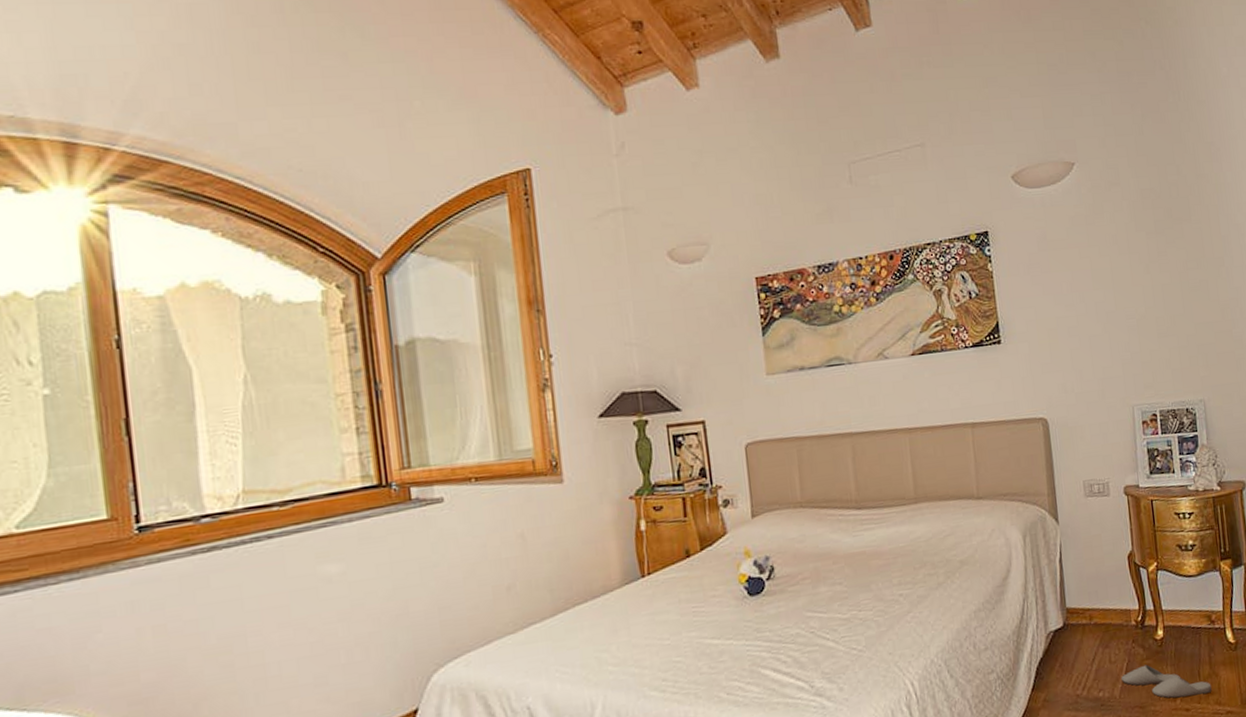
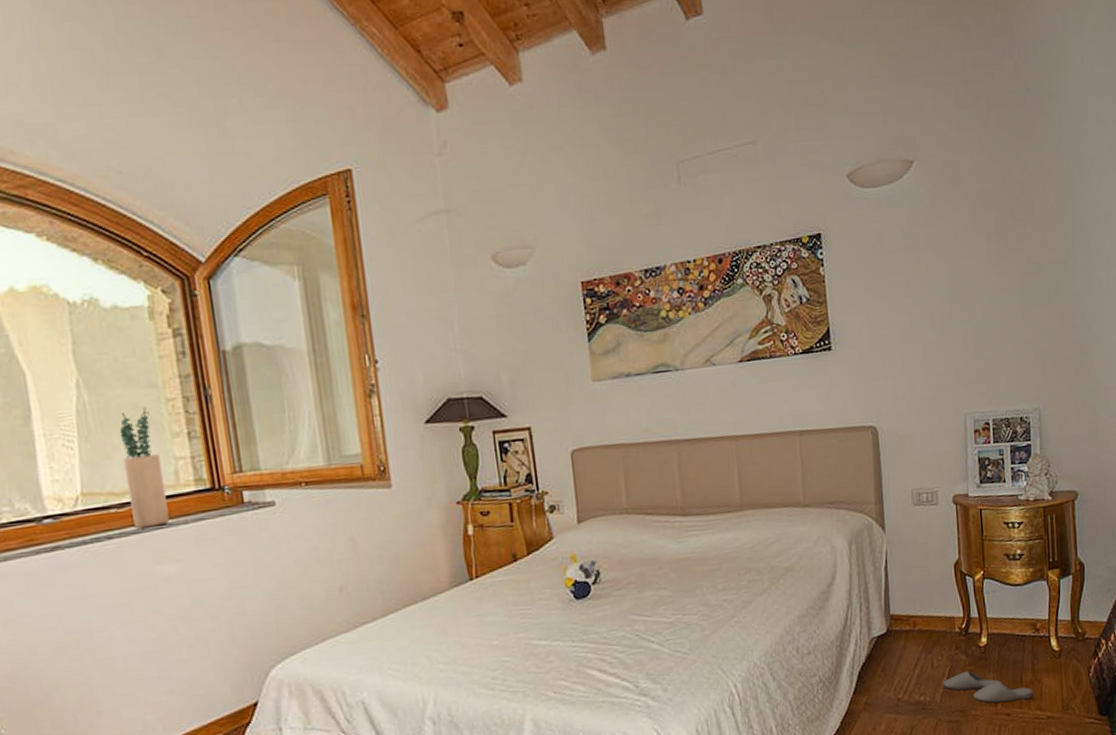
vase: none [286,402,333,528] -> present [119,407,170,529]

